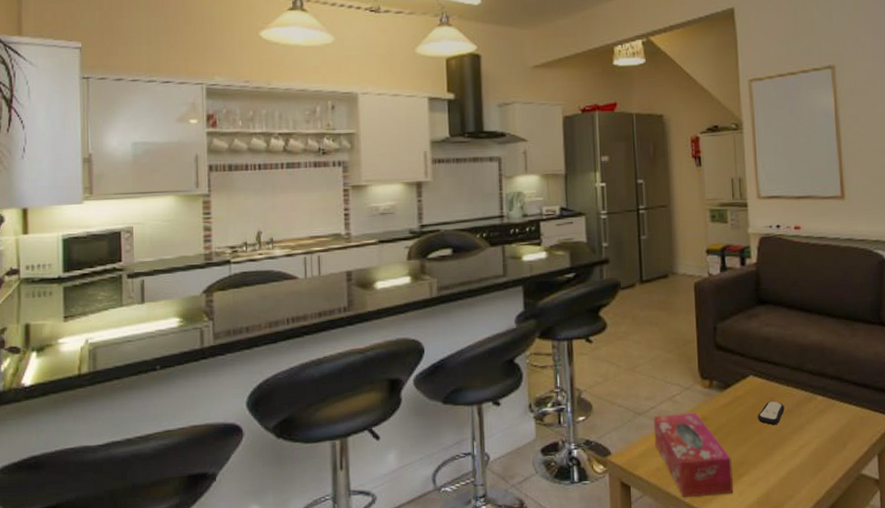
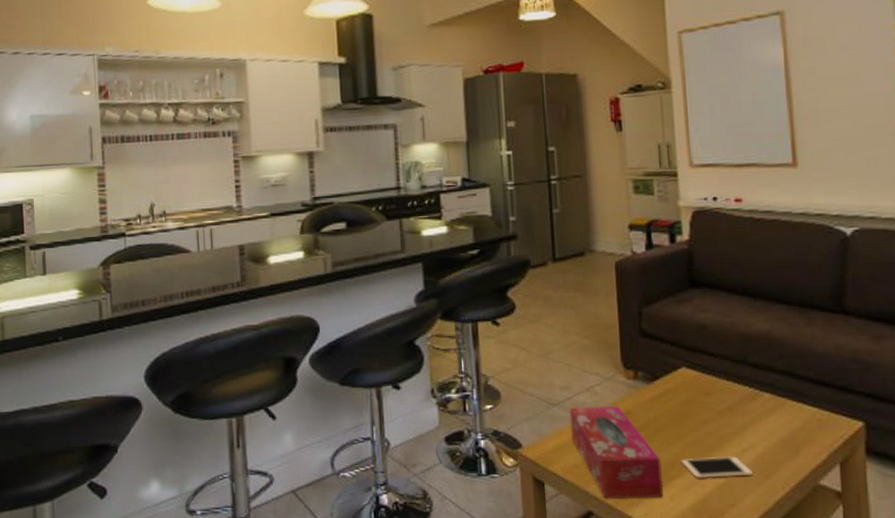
cell phone: none [748,453,809,474] -> present [681,456,754,478]
remote control: present [757,400,785,425] -> none [691,396,724,424]

